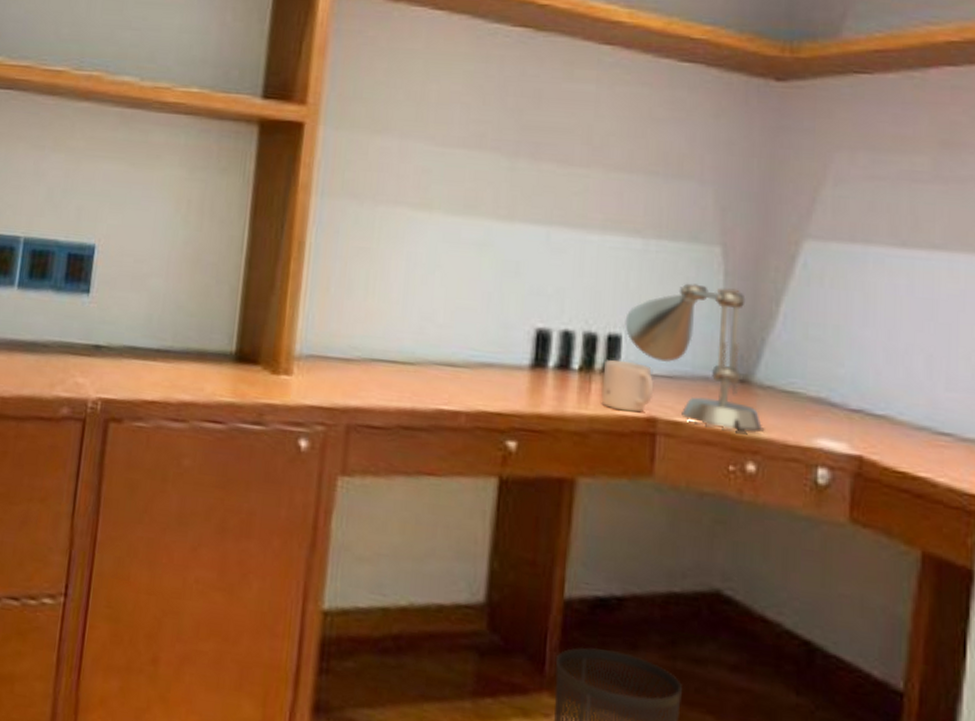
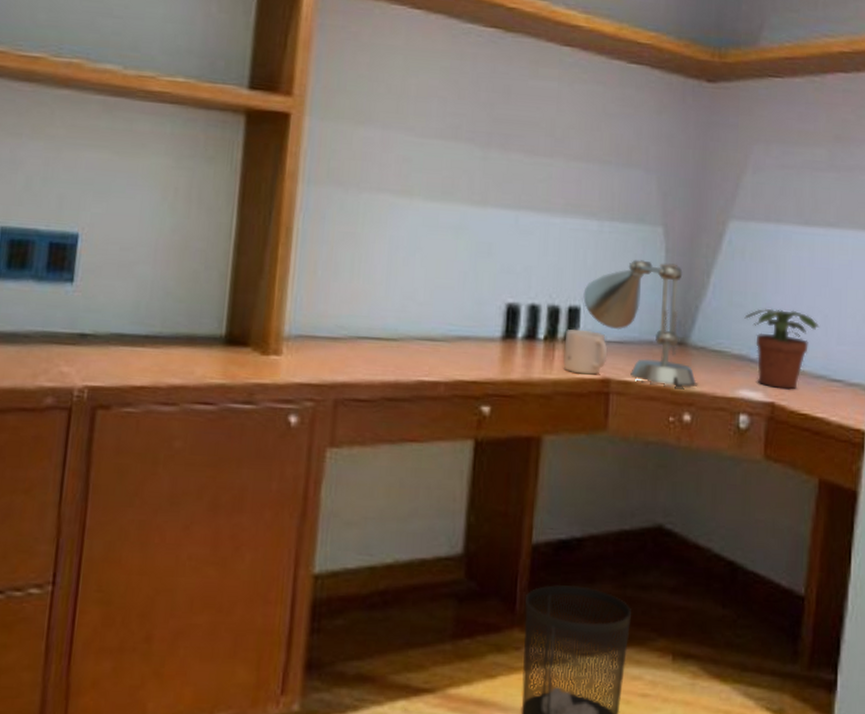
potted plant: none [823,344,922,443] -> present [744,308,820,390]

